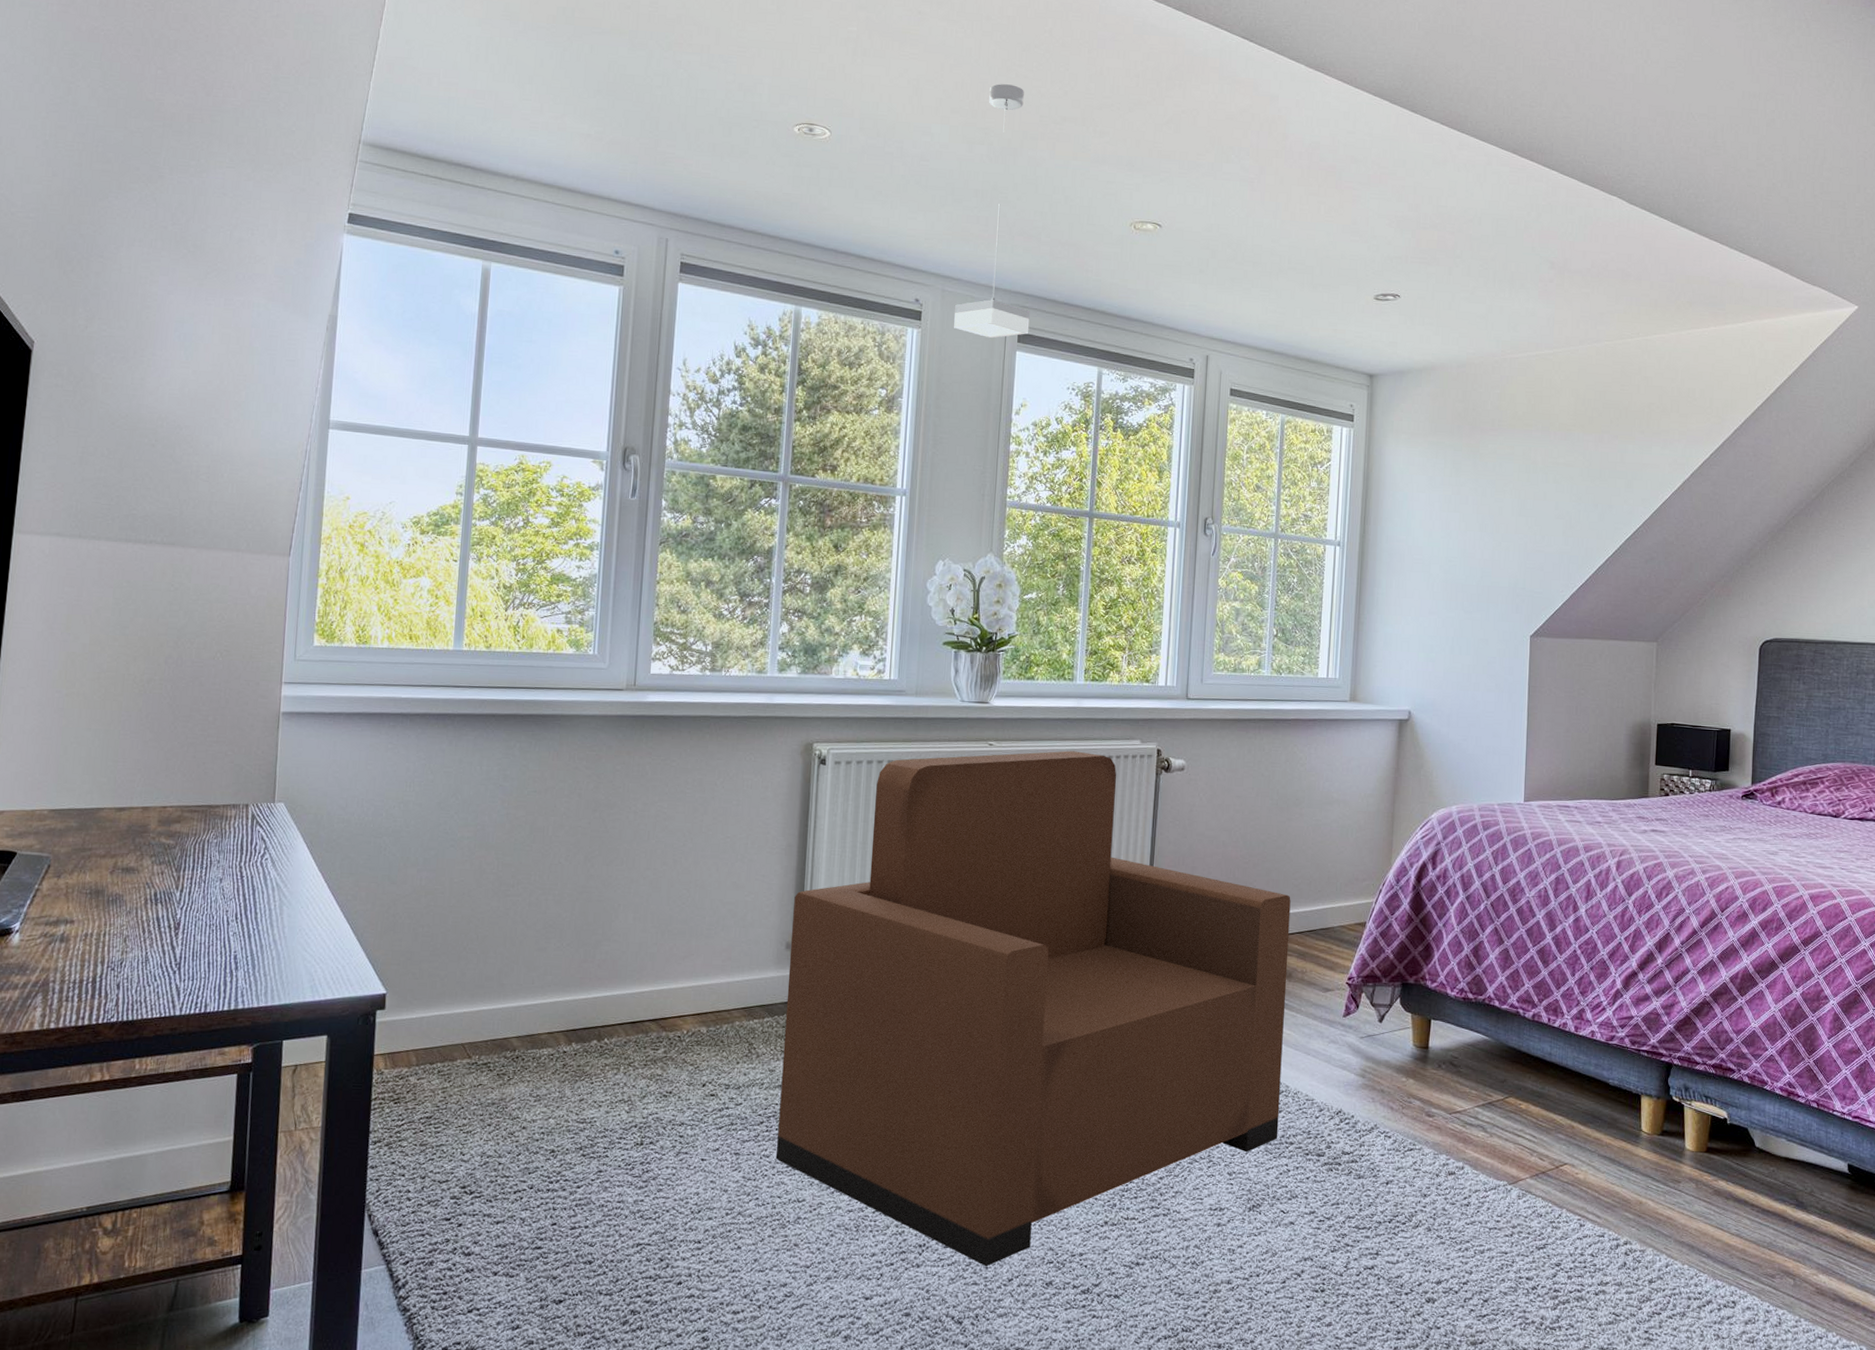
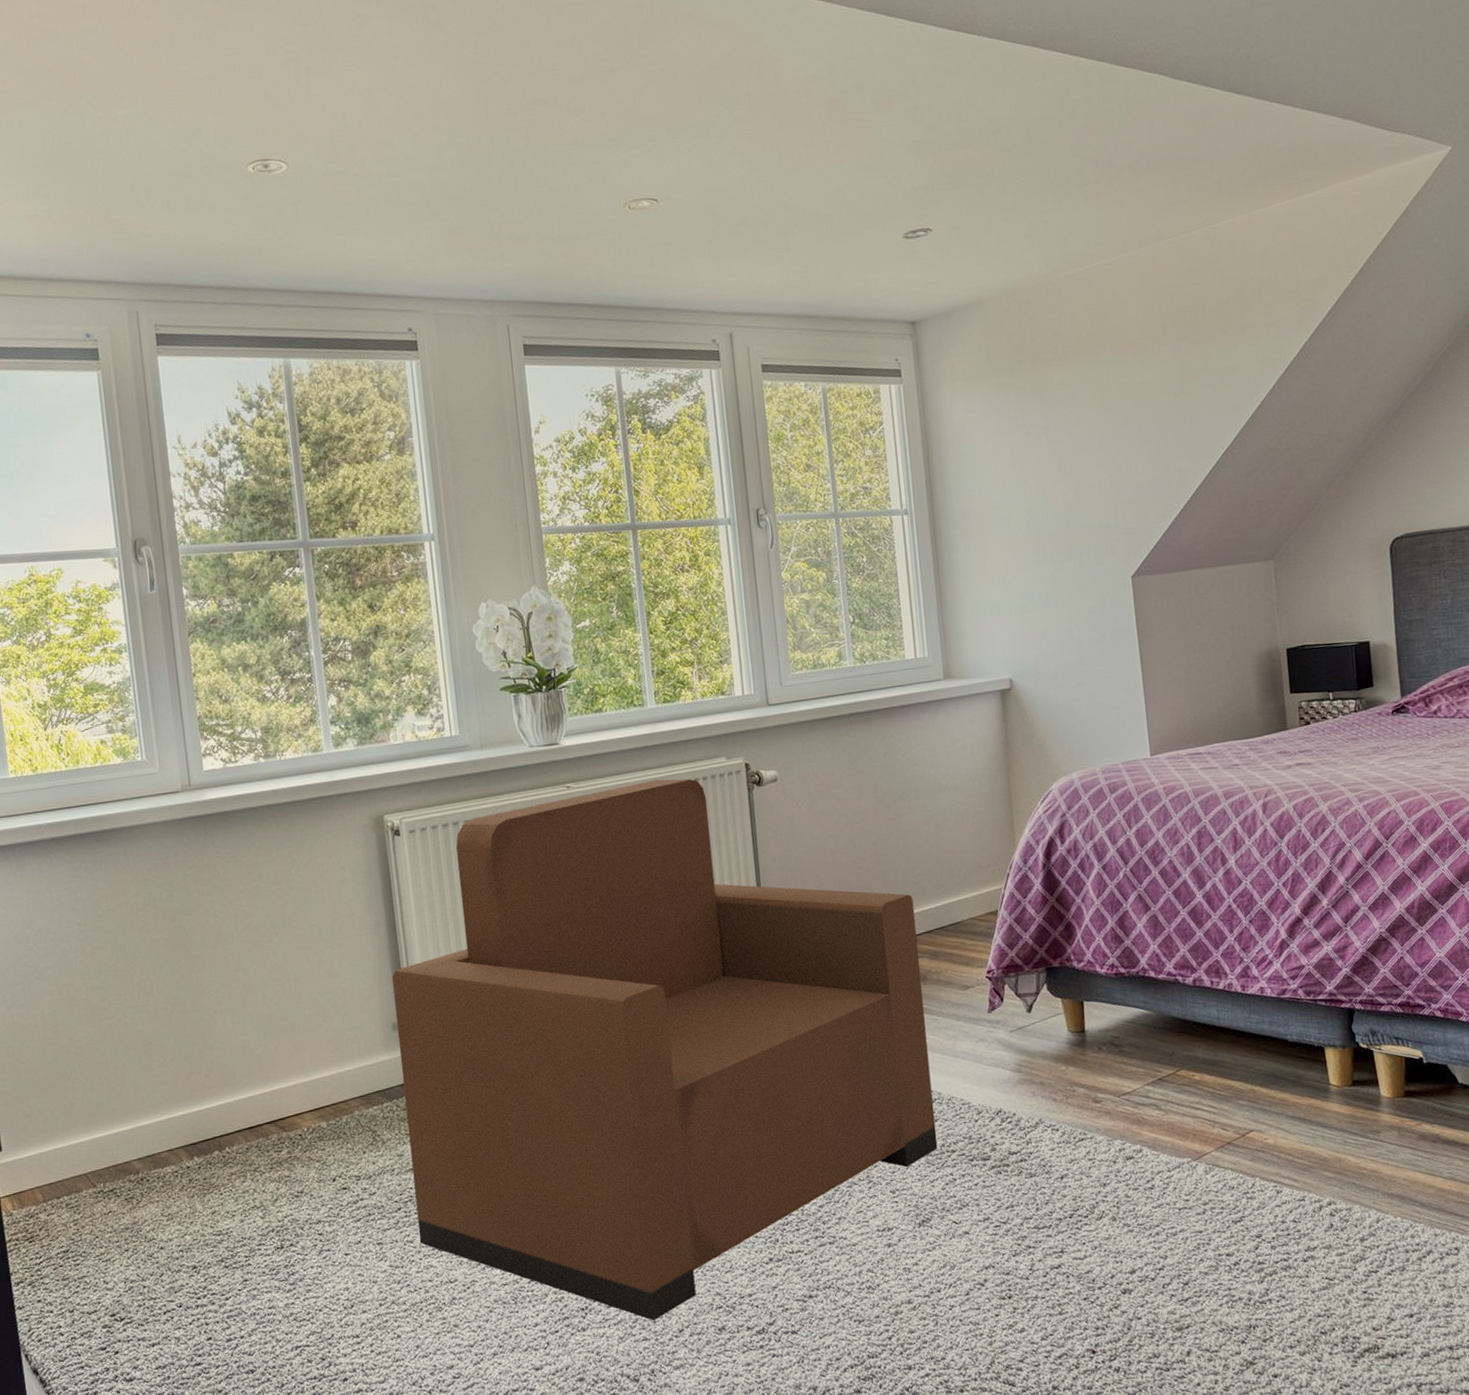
pendant lamp: present [954,84,1030,339] -> none [448,75,535,357]

